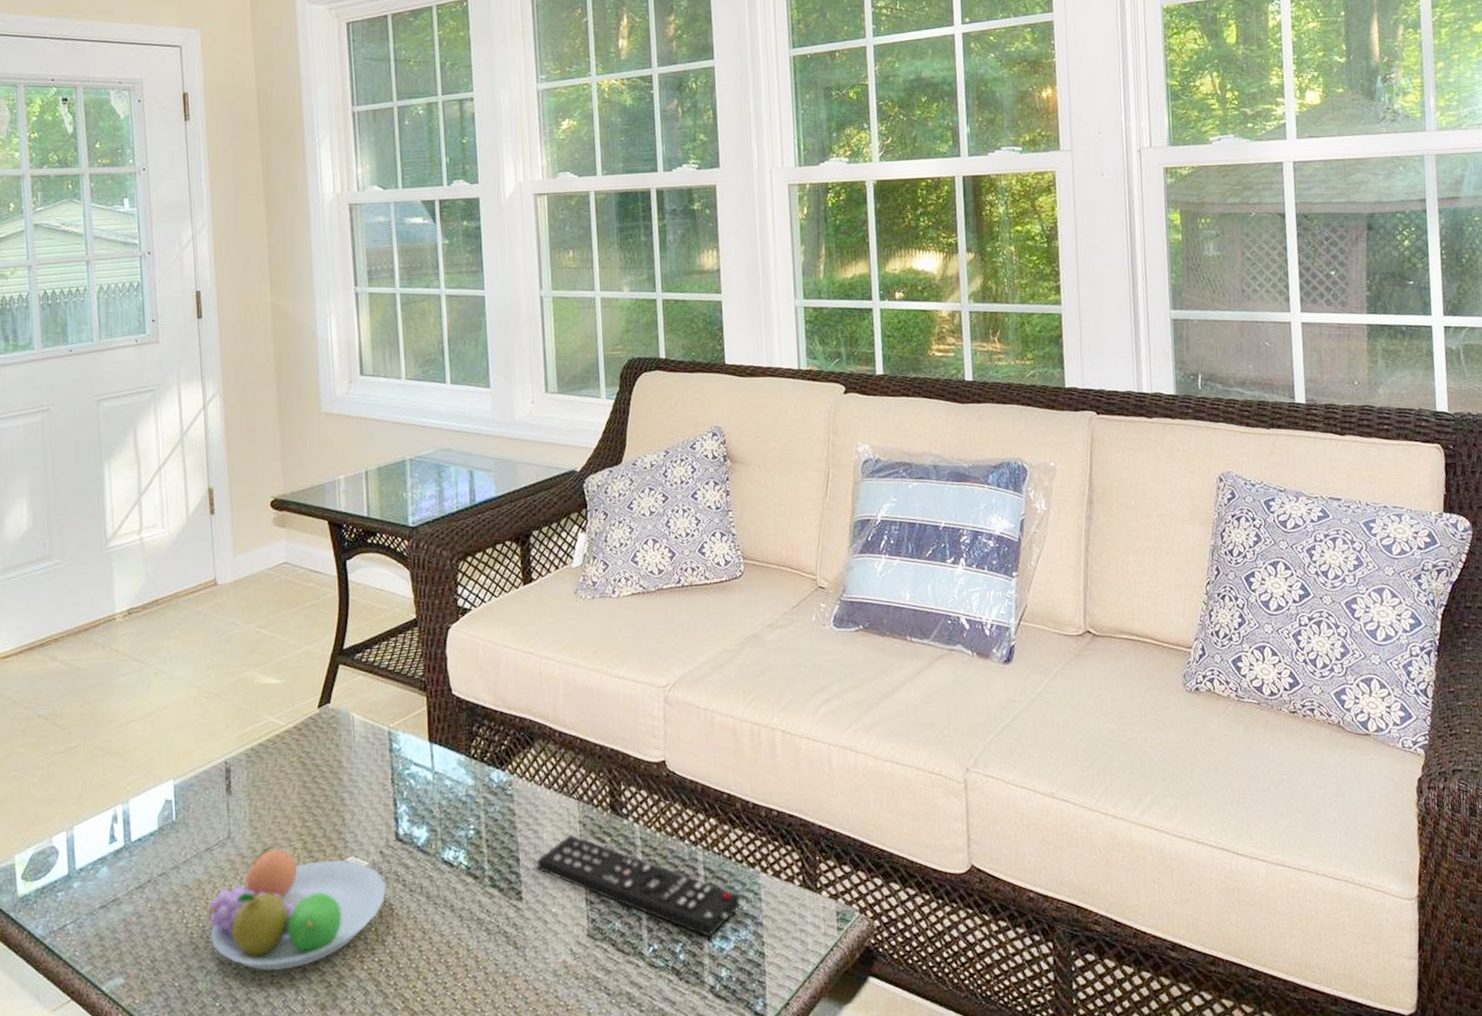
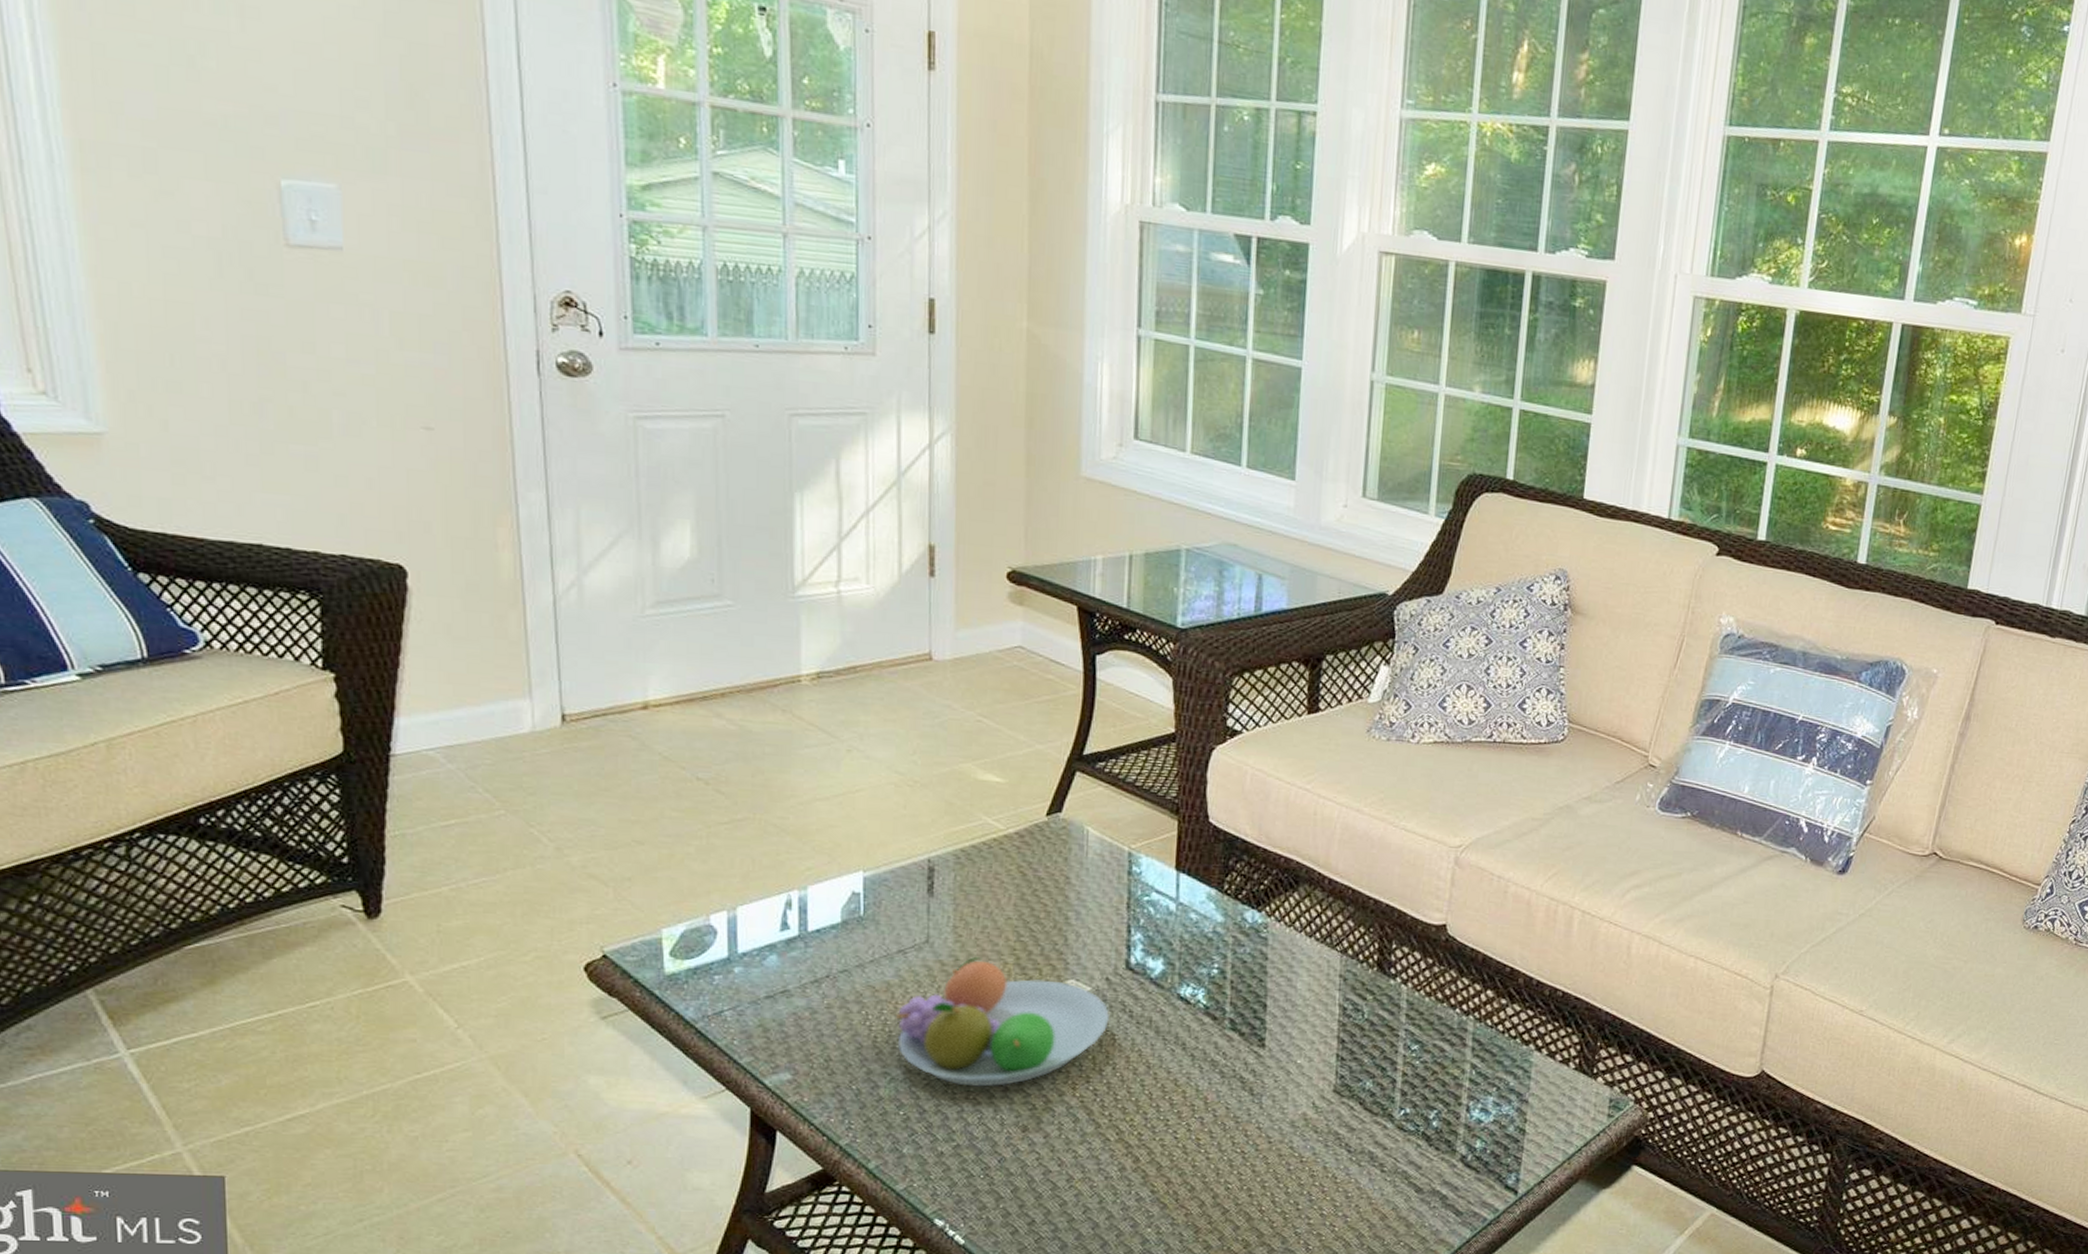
remote control: present [537,834,740,937] -> none [1286,987,1508,1108]

